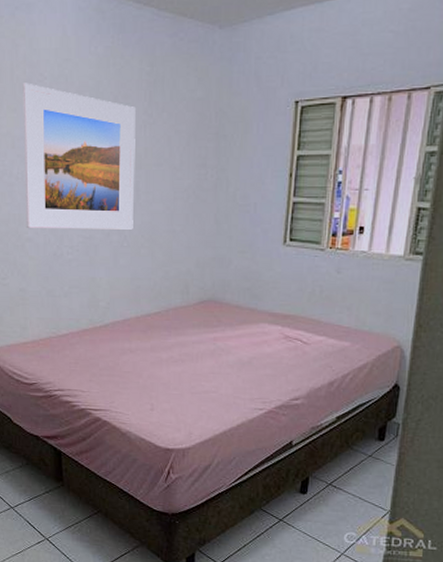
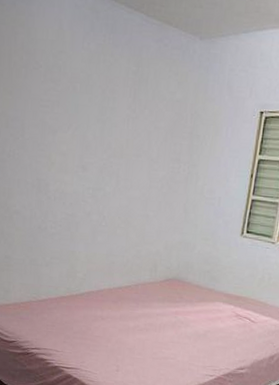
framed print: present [22,83,136,230] -> none [14,68,121,211]

